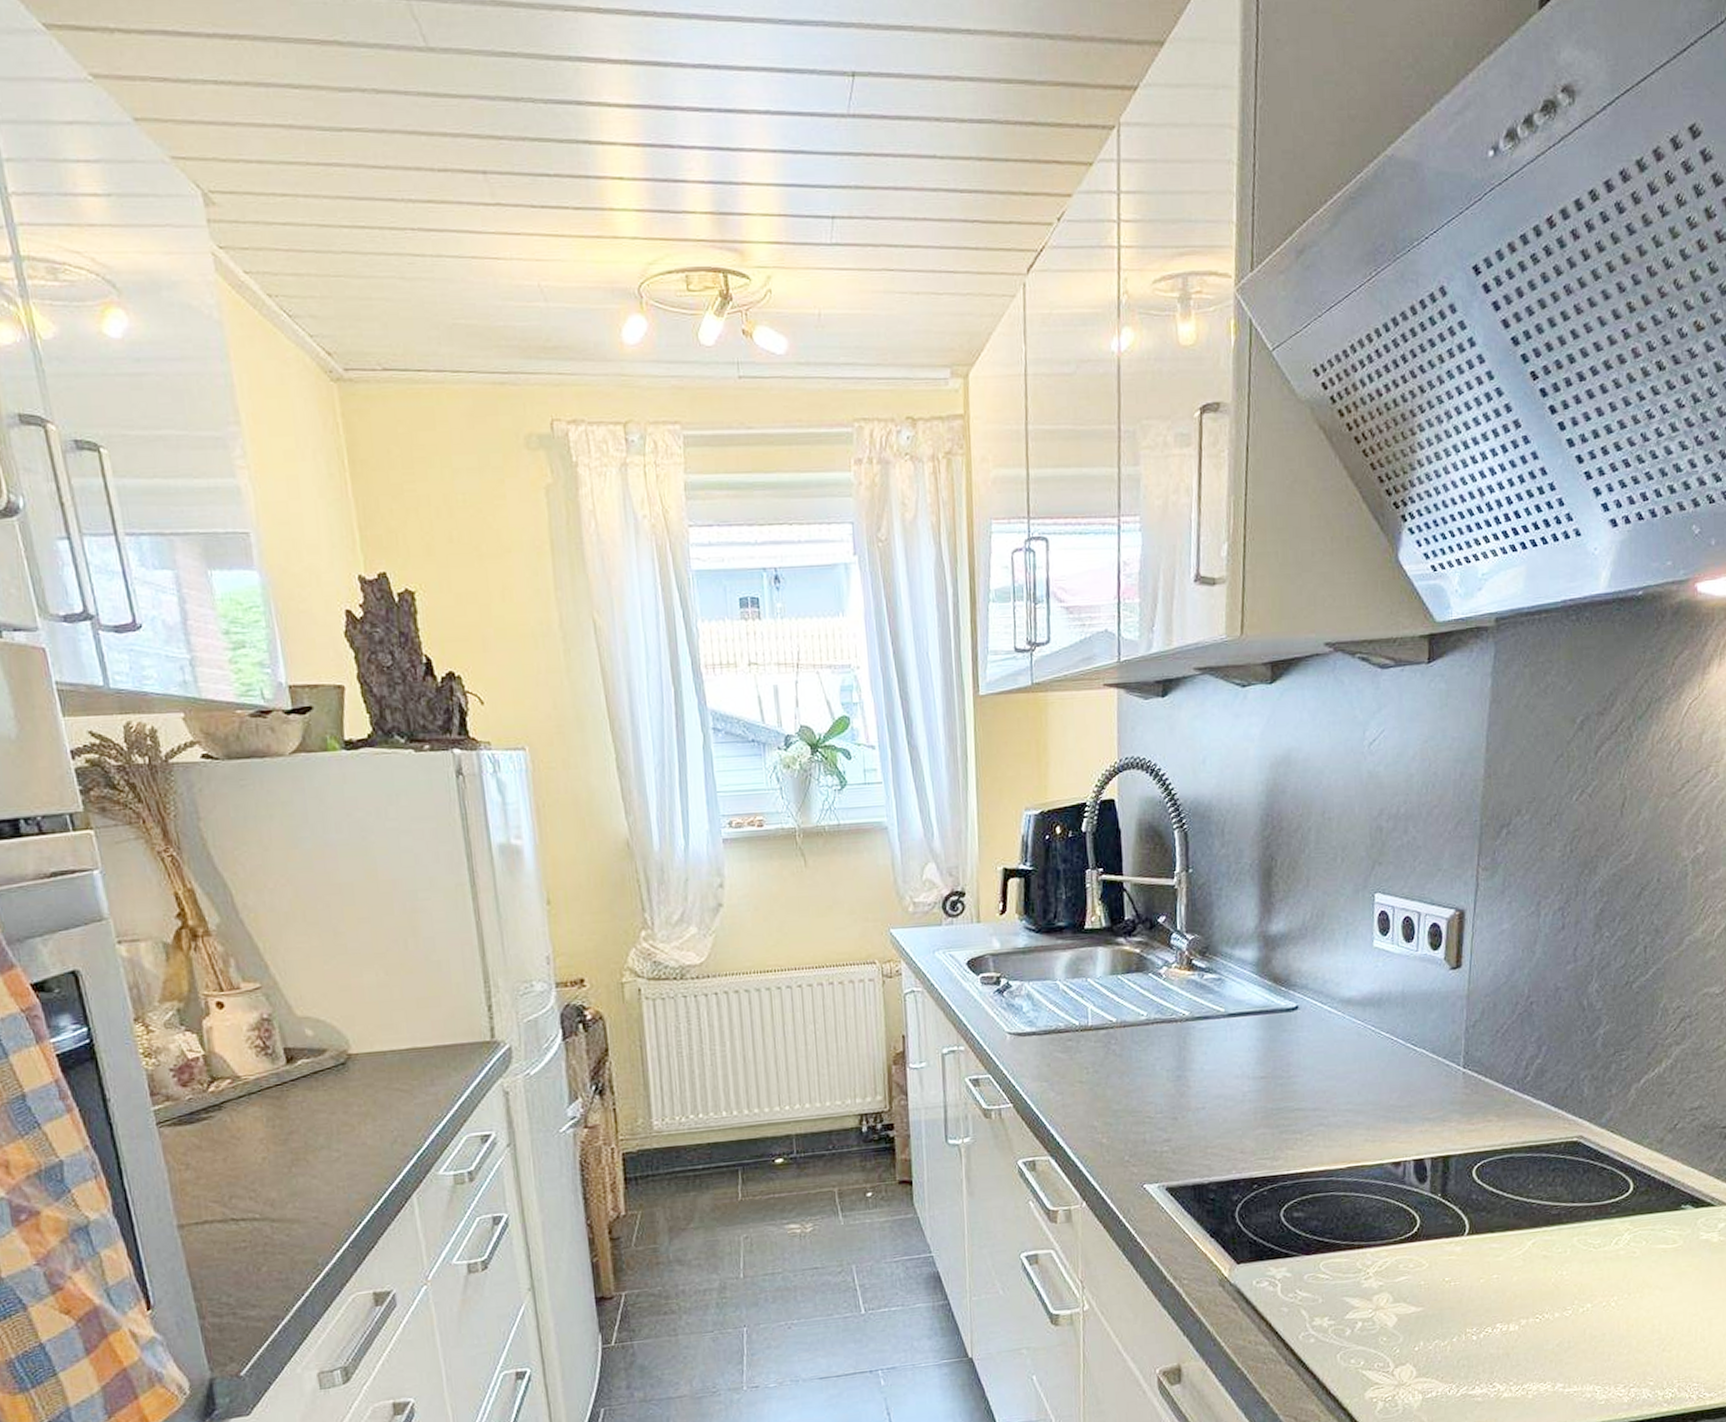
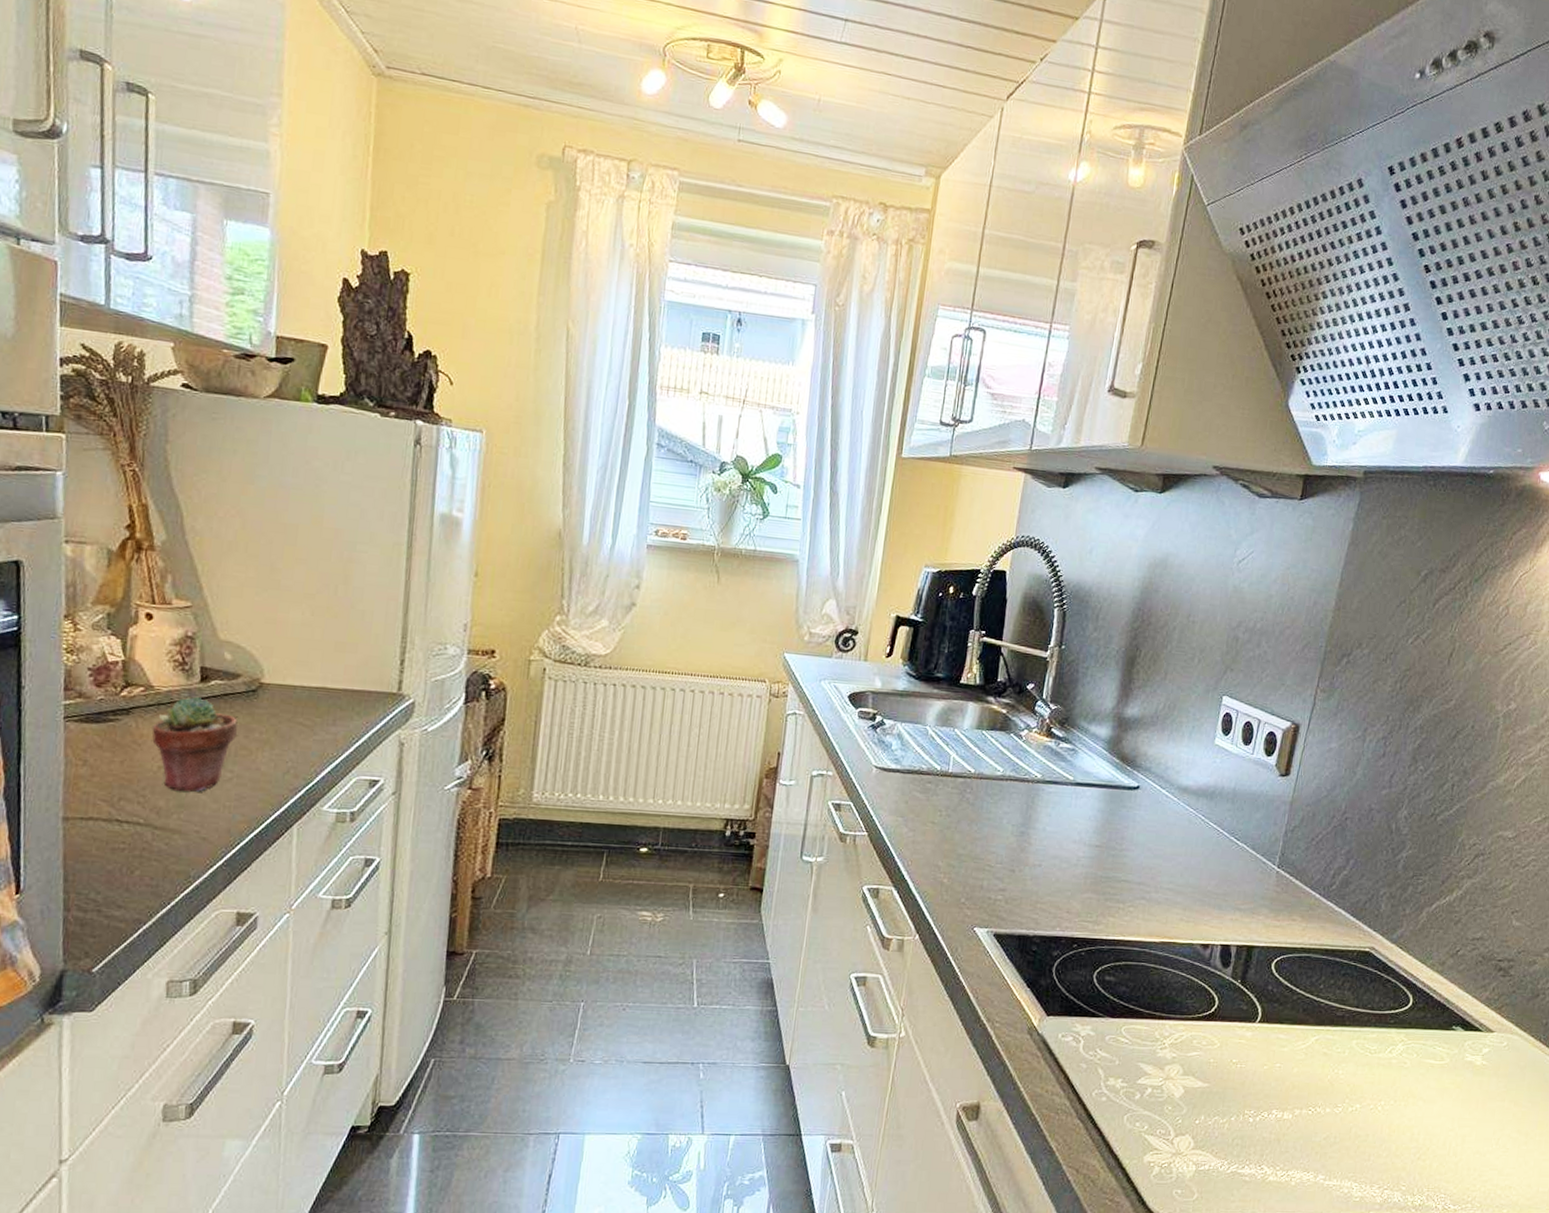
potted succulent: none [247,1079,335,1180] -> present [152,696,239,792]

